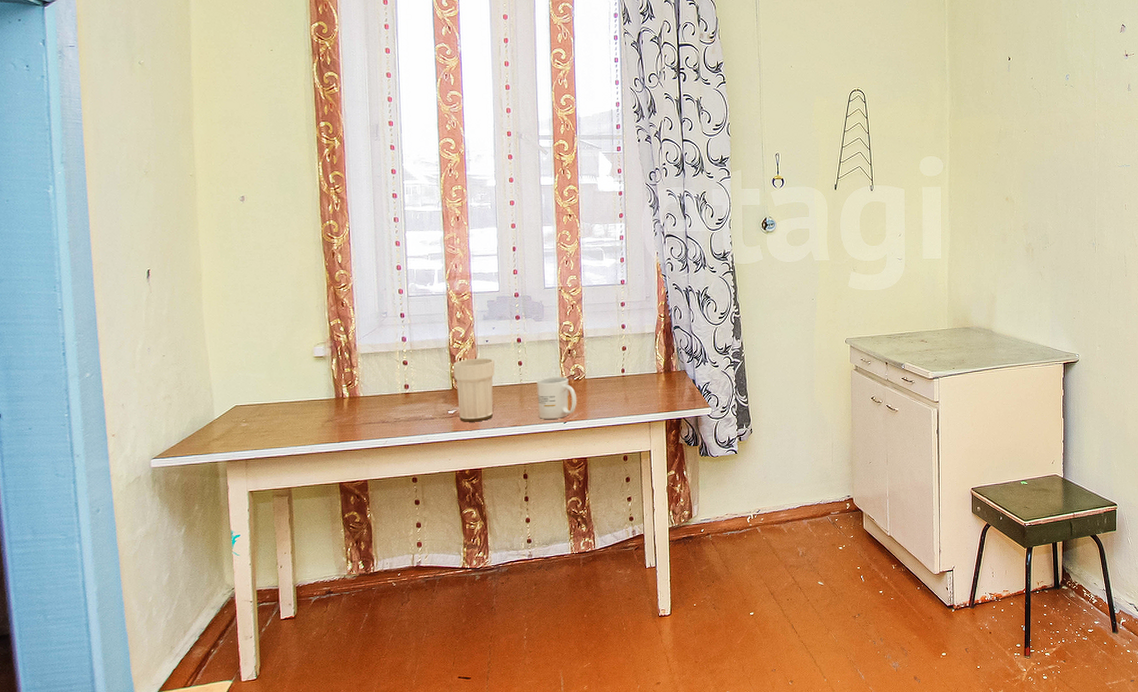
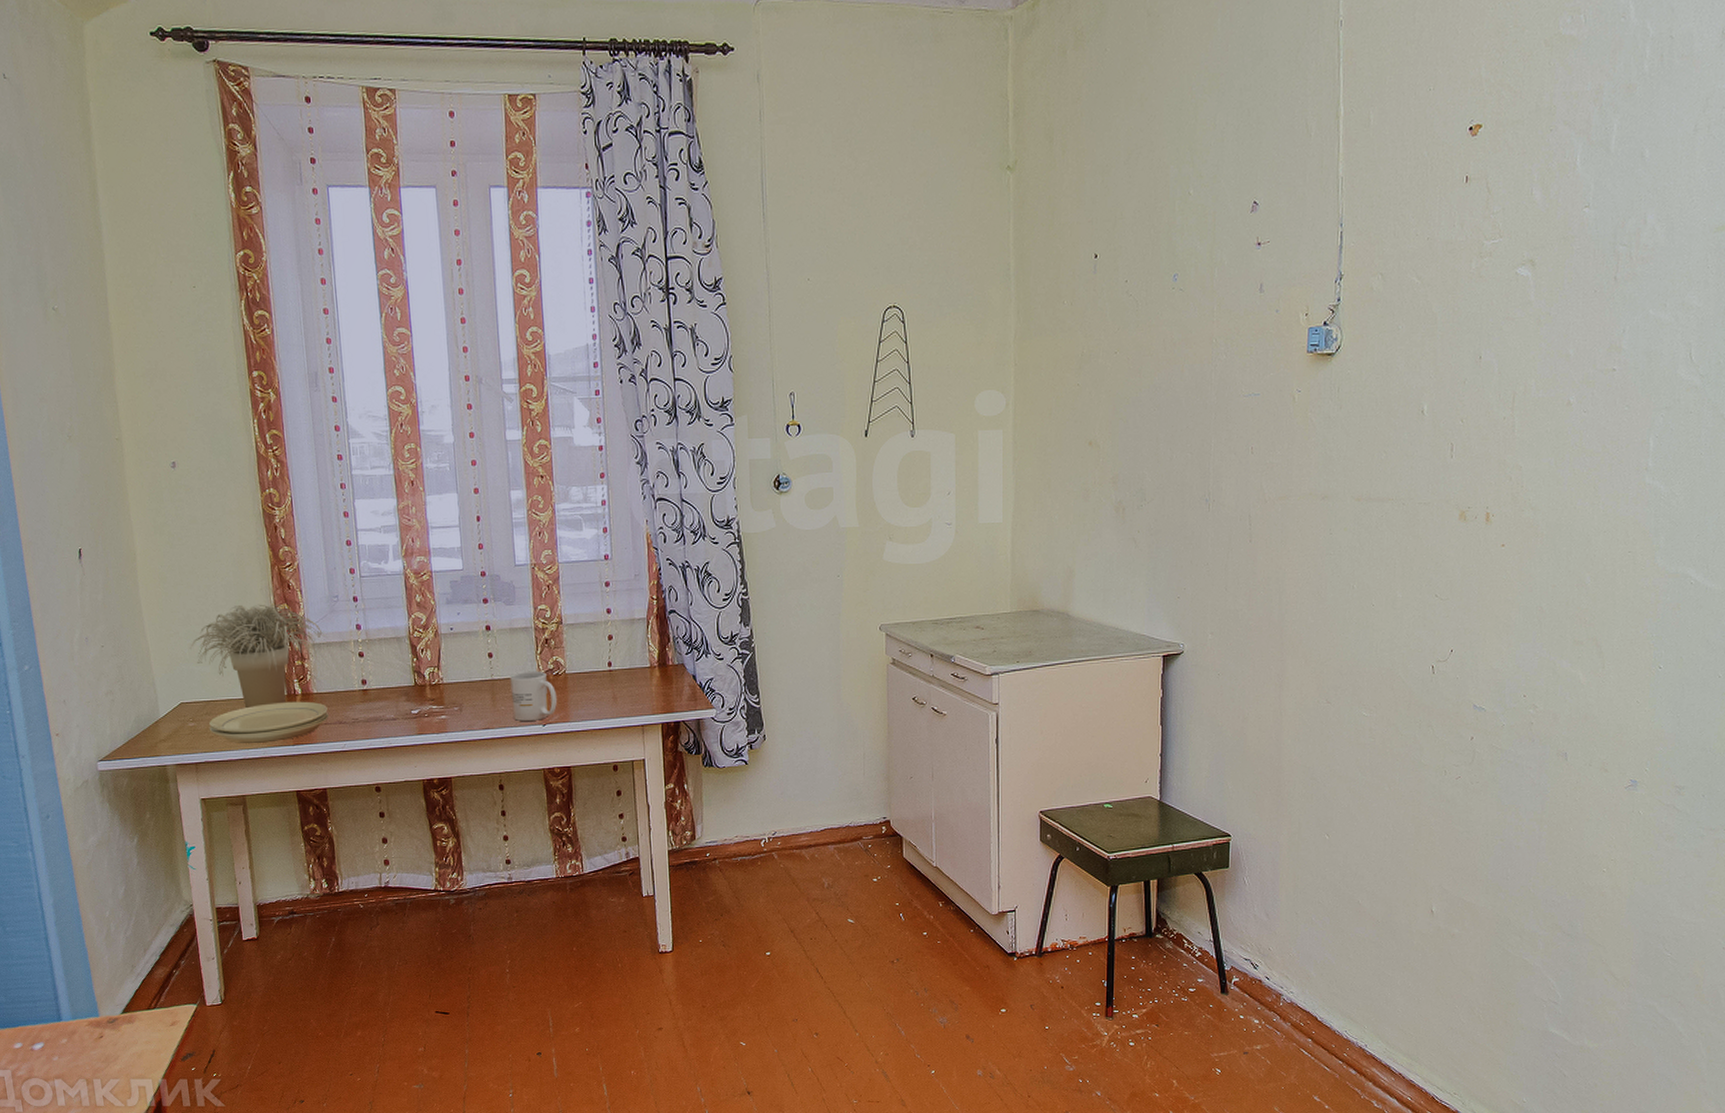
potted plant: none [247,319,371,411] -> present [190,603,323,709]
plate: none [260,403,374,442] -> present [209,701,330,744]
cup: present [452,358,495,422] -> none [414,649,463,724]

